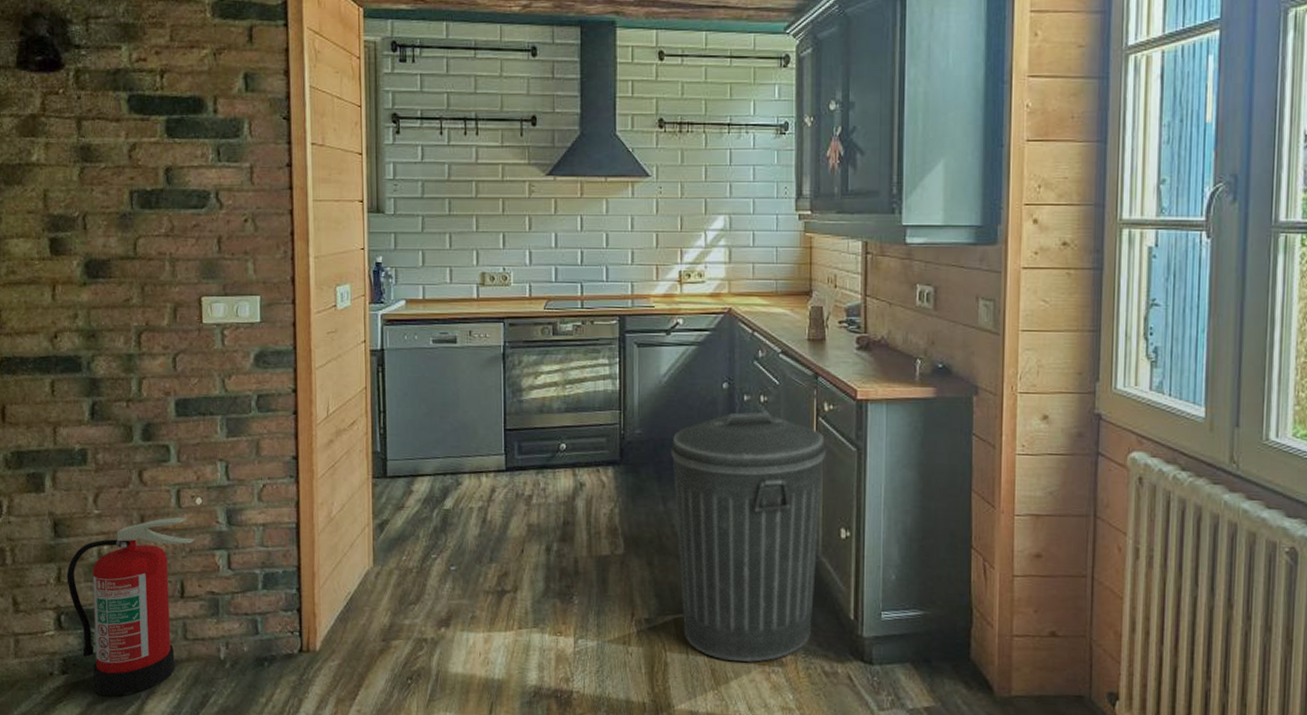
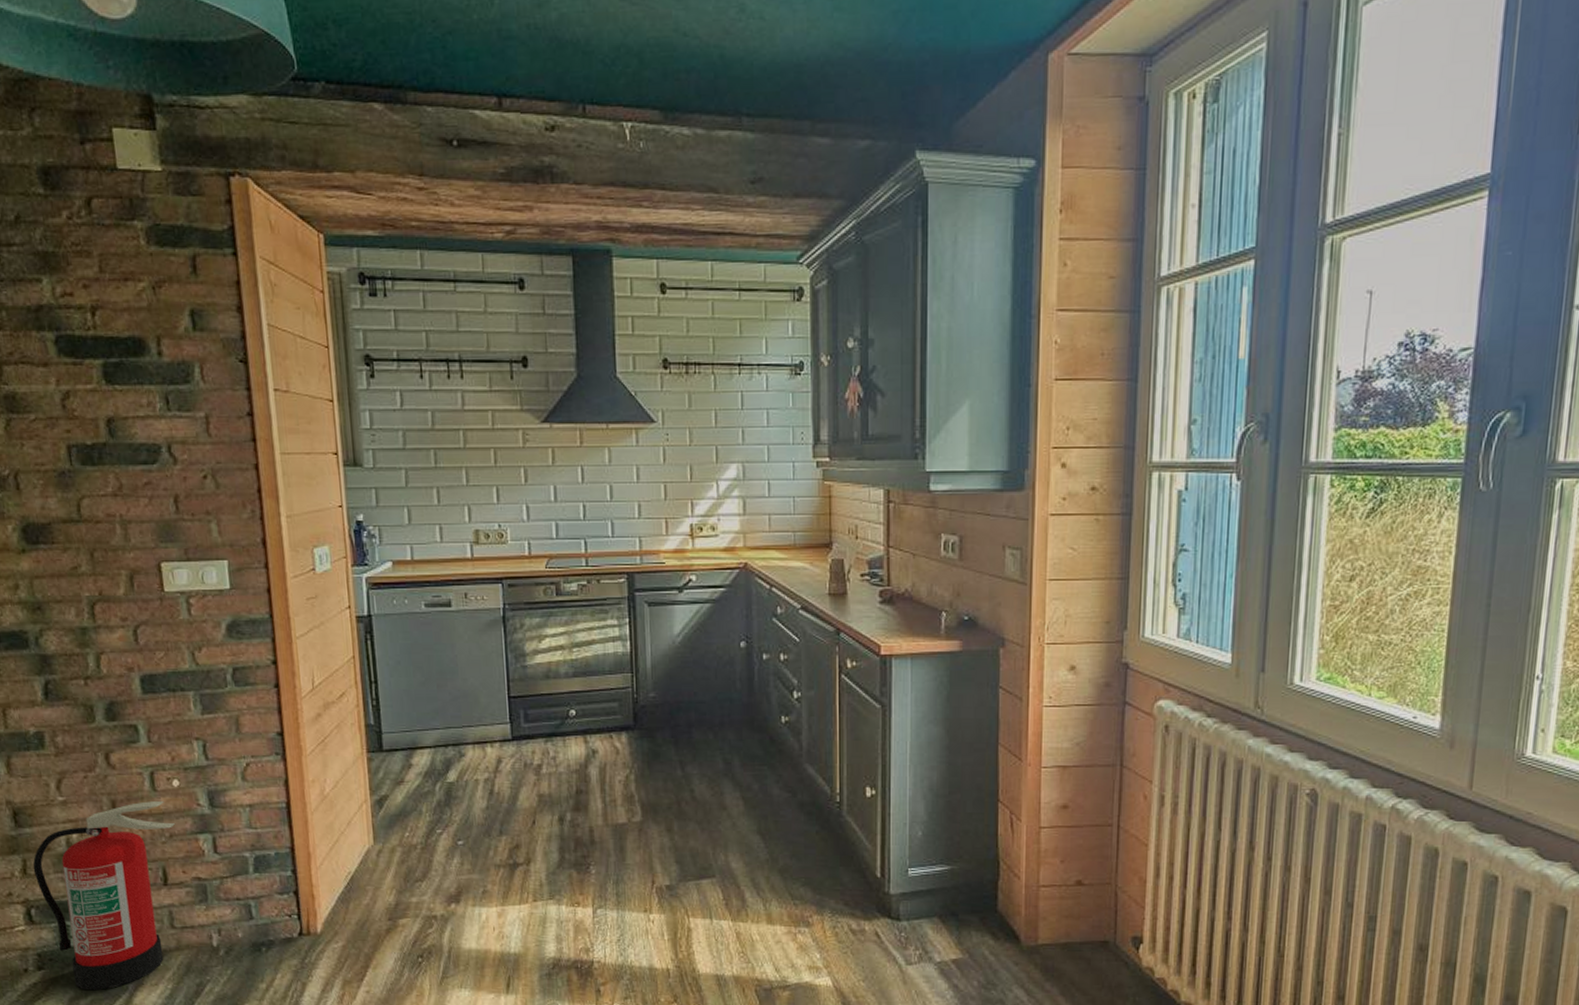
trash can: present [670,411,826,663] -> none [687,670,849,925]

